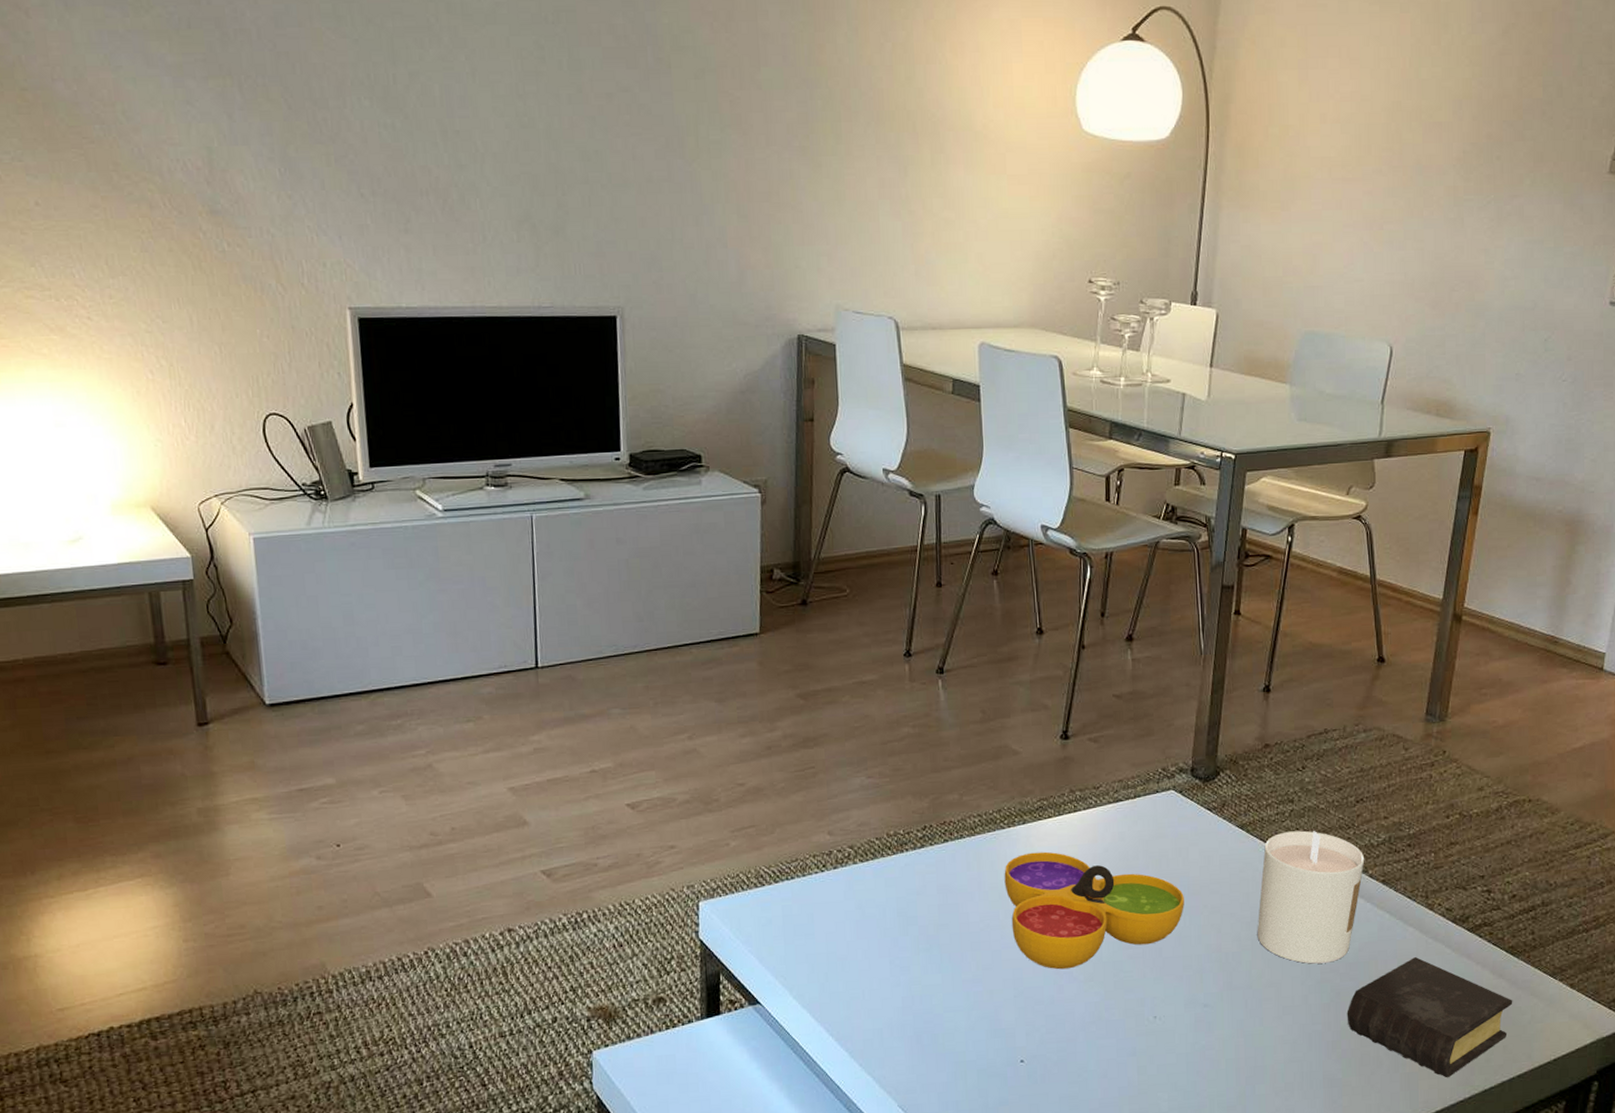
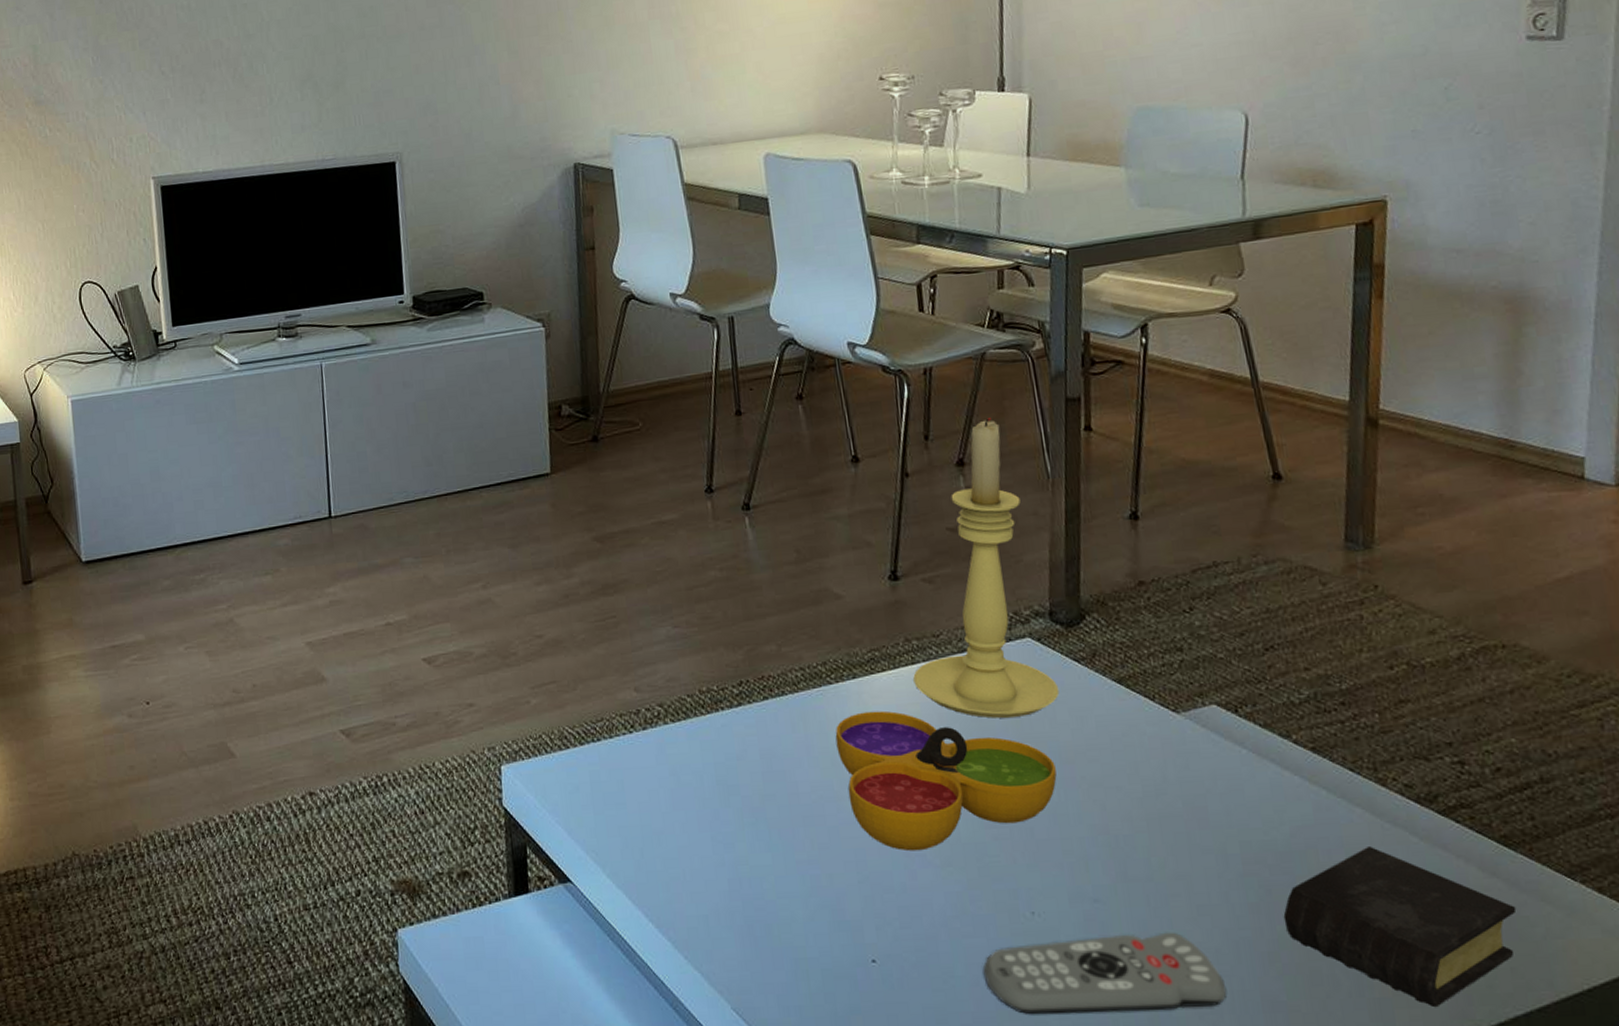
candle holder: none [1074,600,1193,858] -> present [913,418,1060,719]
remote control: none [1111,1028,1299,1099] -> present [983,932,1227,1015]
candle: present [1257,830,1365,964] -> none [1151,685,1285,852]

